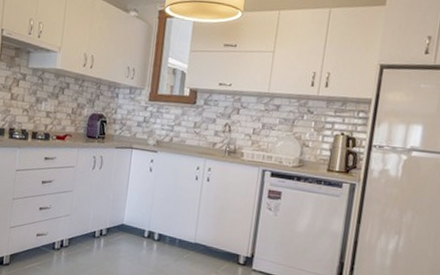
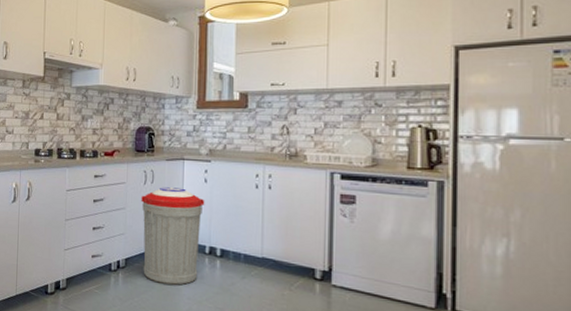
trash can: none [85,173,149,265] -> present [141,187,205,285]

